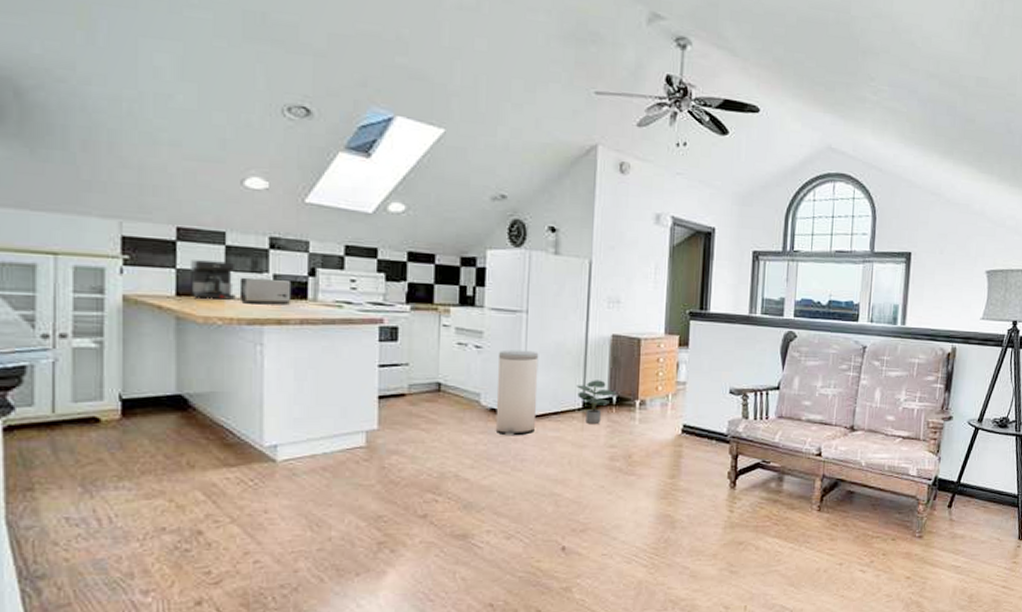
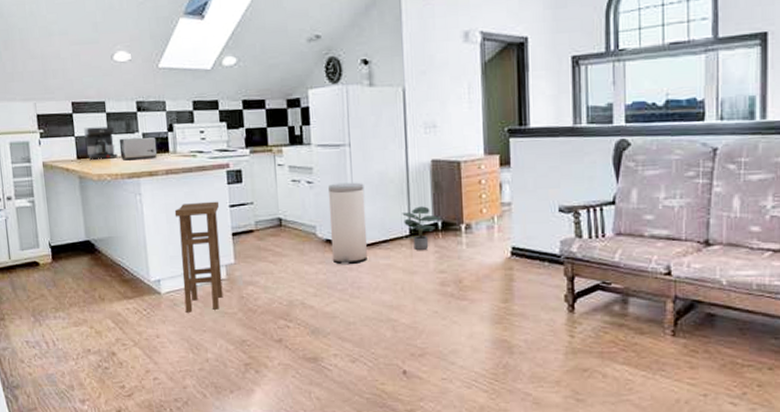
bar stool: none [306,358,366,484] -> present [174,201,223,313]

